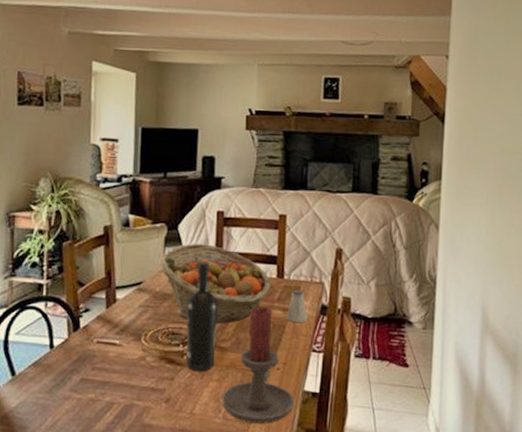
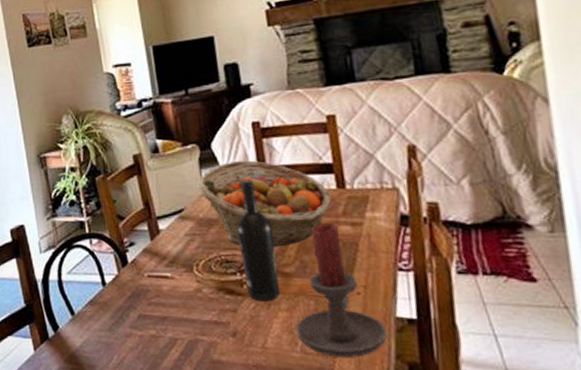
saltshaker: present [287,289,307,322] -> none [357,199,385,238]

